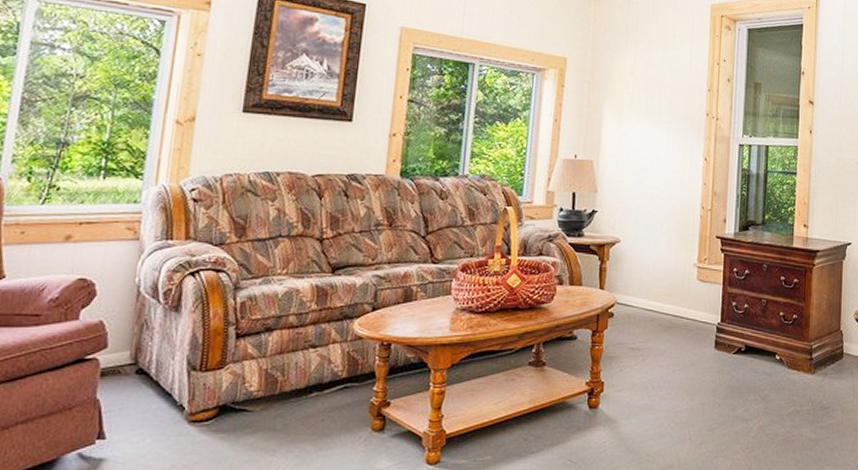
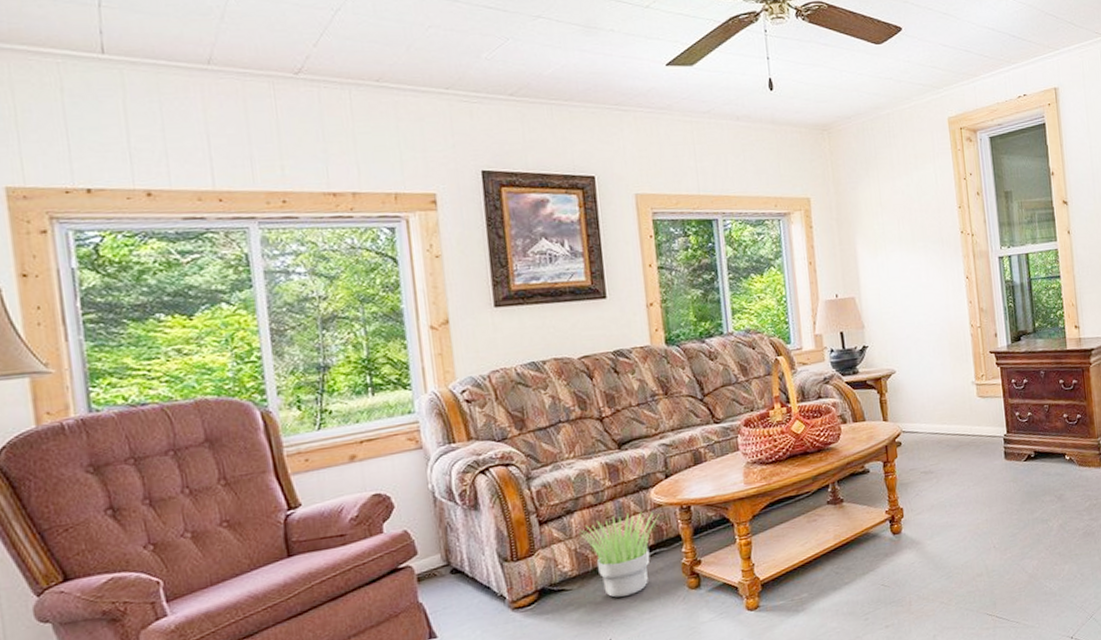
potted plant: none [273,340,358,427] -> present [578,512,659,598]

